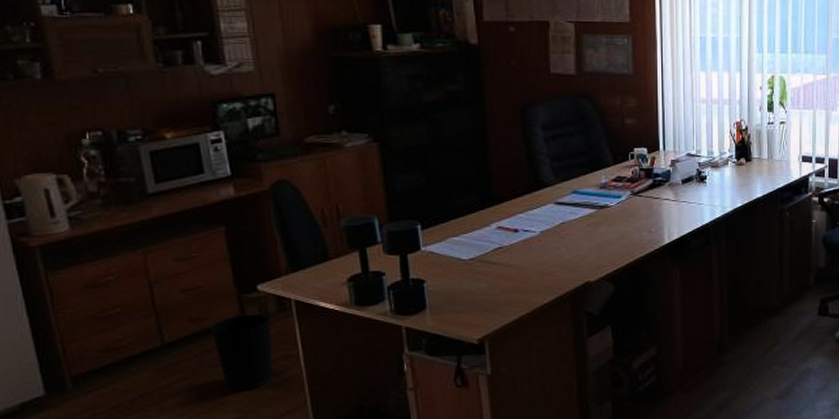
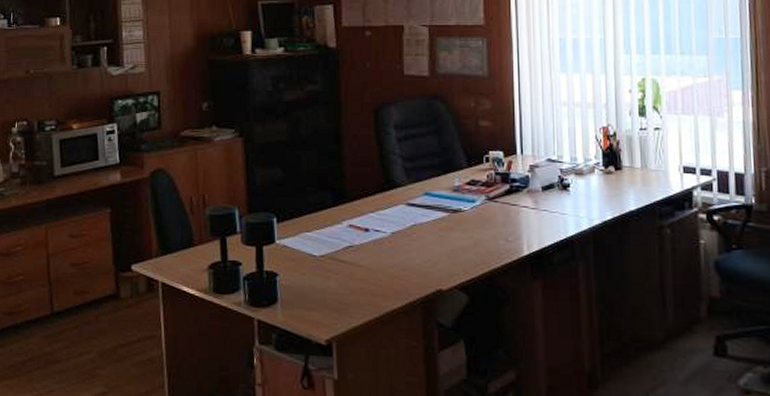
wastebasket: present [210,314,273,391] -> none [90,292,141,366]

